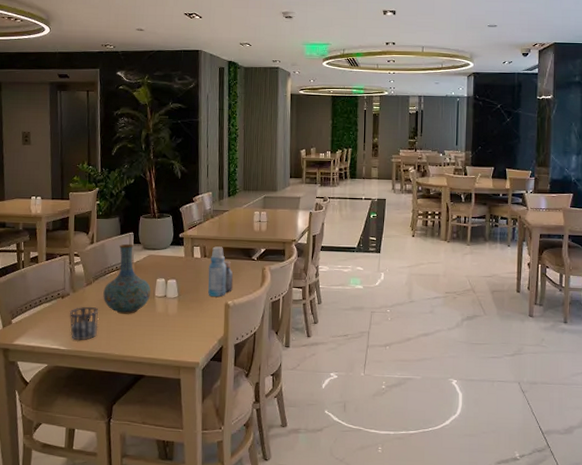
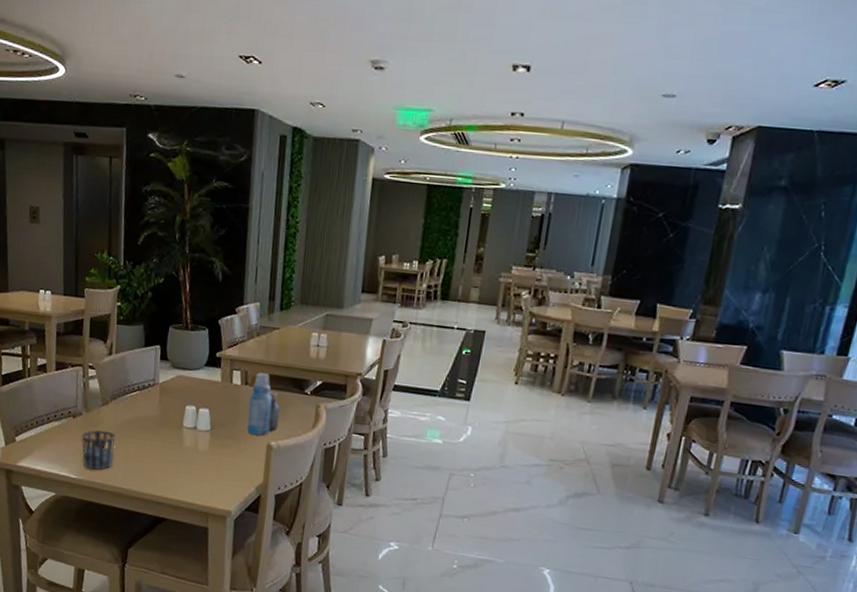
vase: present [103,243,151,314] -> none [121,358,179,445]

